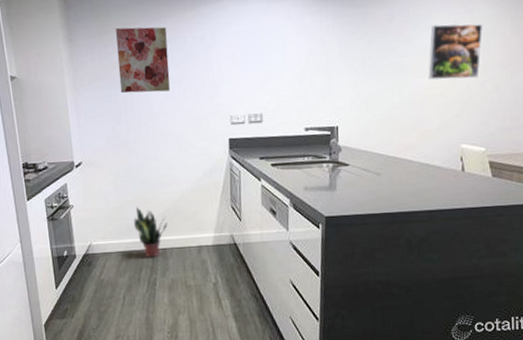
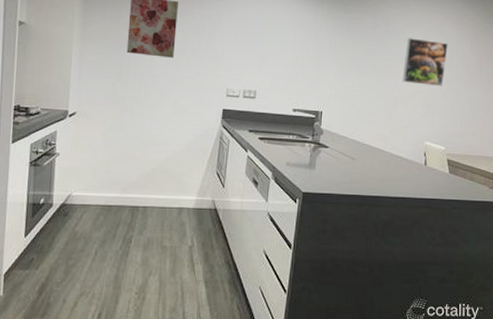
potted plant: present [133,207,168,258] -> none [117,163,152,215]

